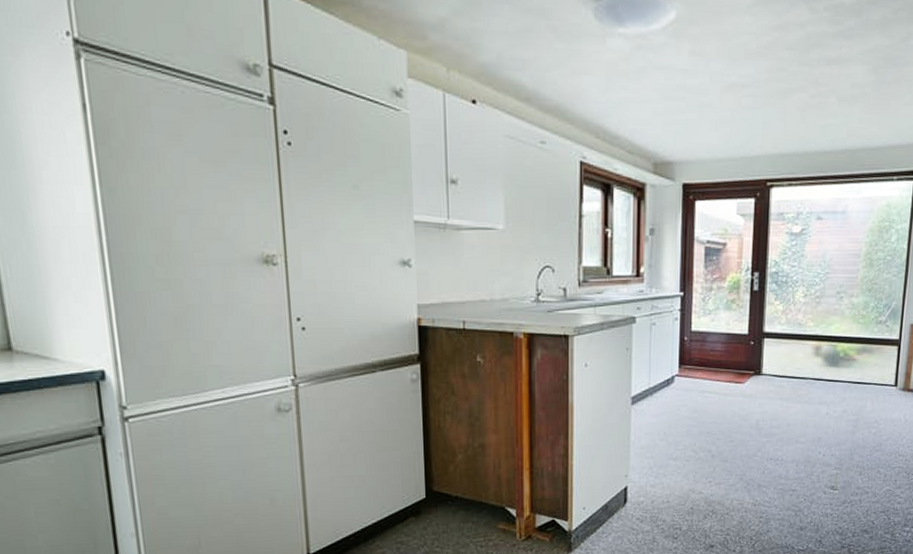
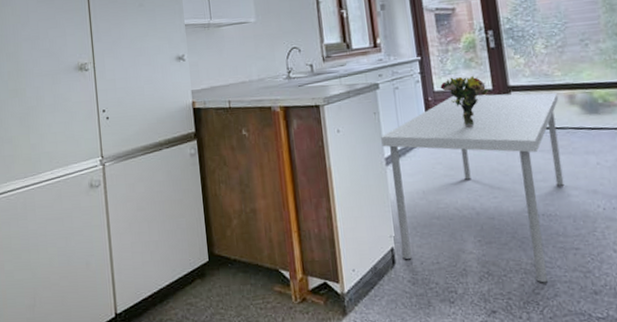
dining table: none [630,338,807,521] -> present [381,92,565,283]
bouquet: none [698,317,744,371] -> present [440,75,489,127]

